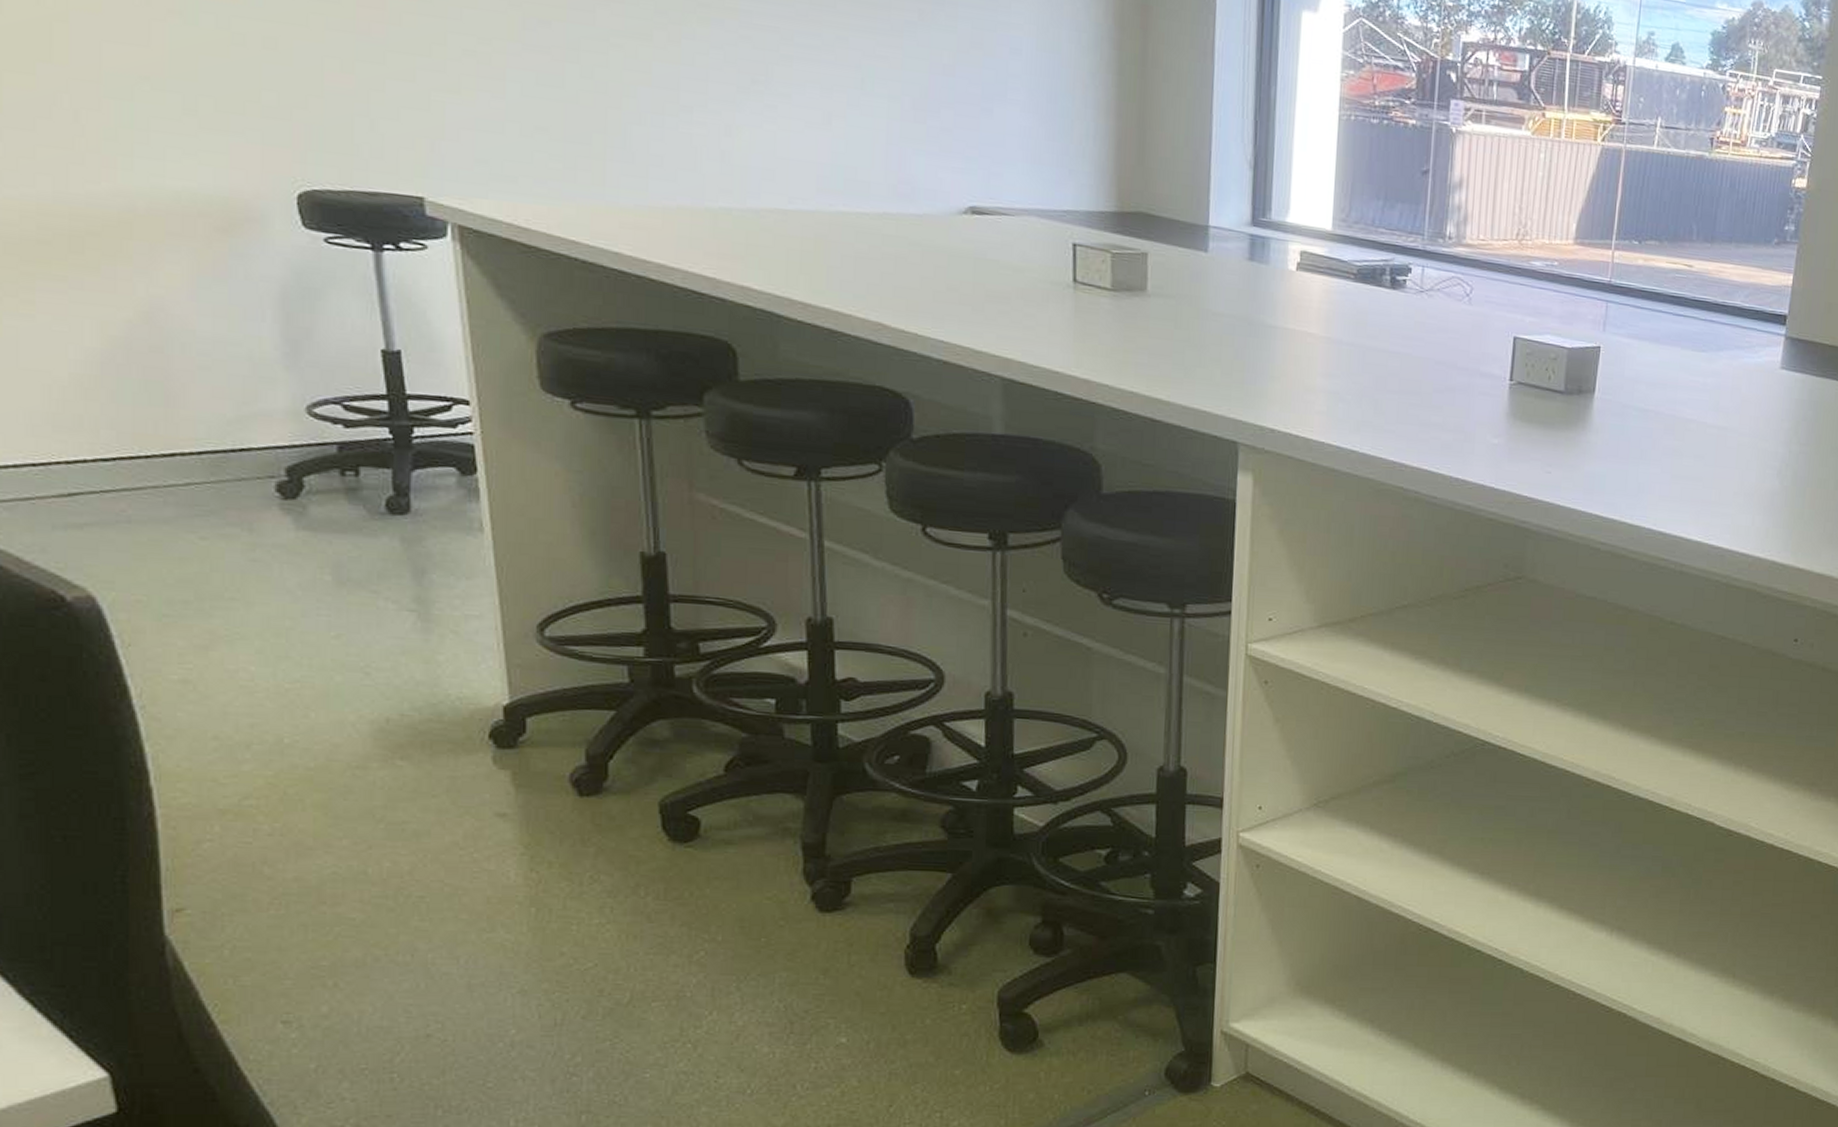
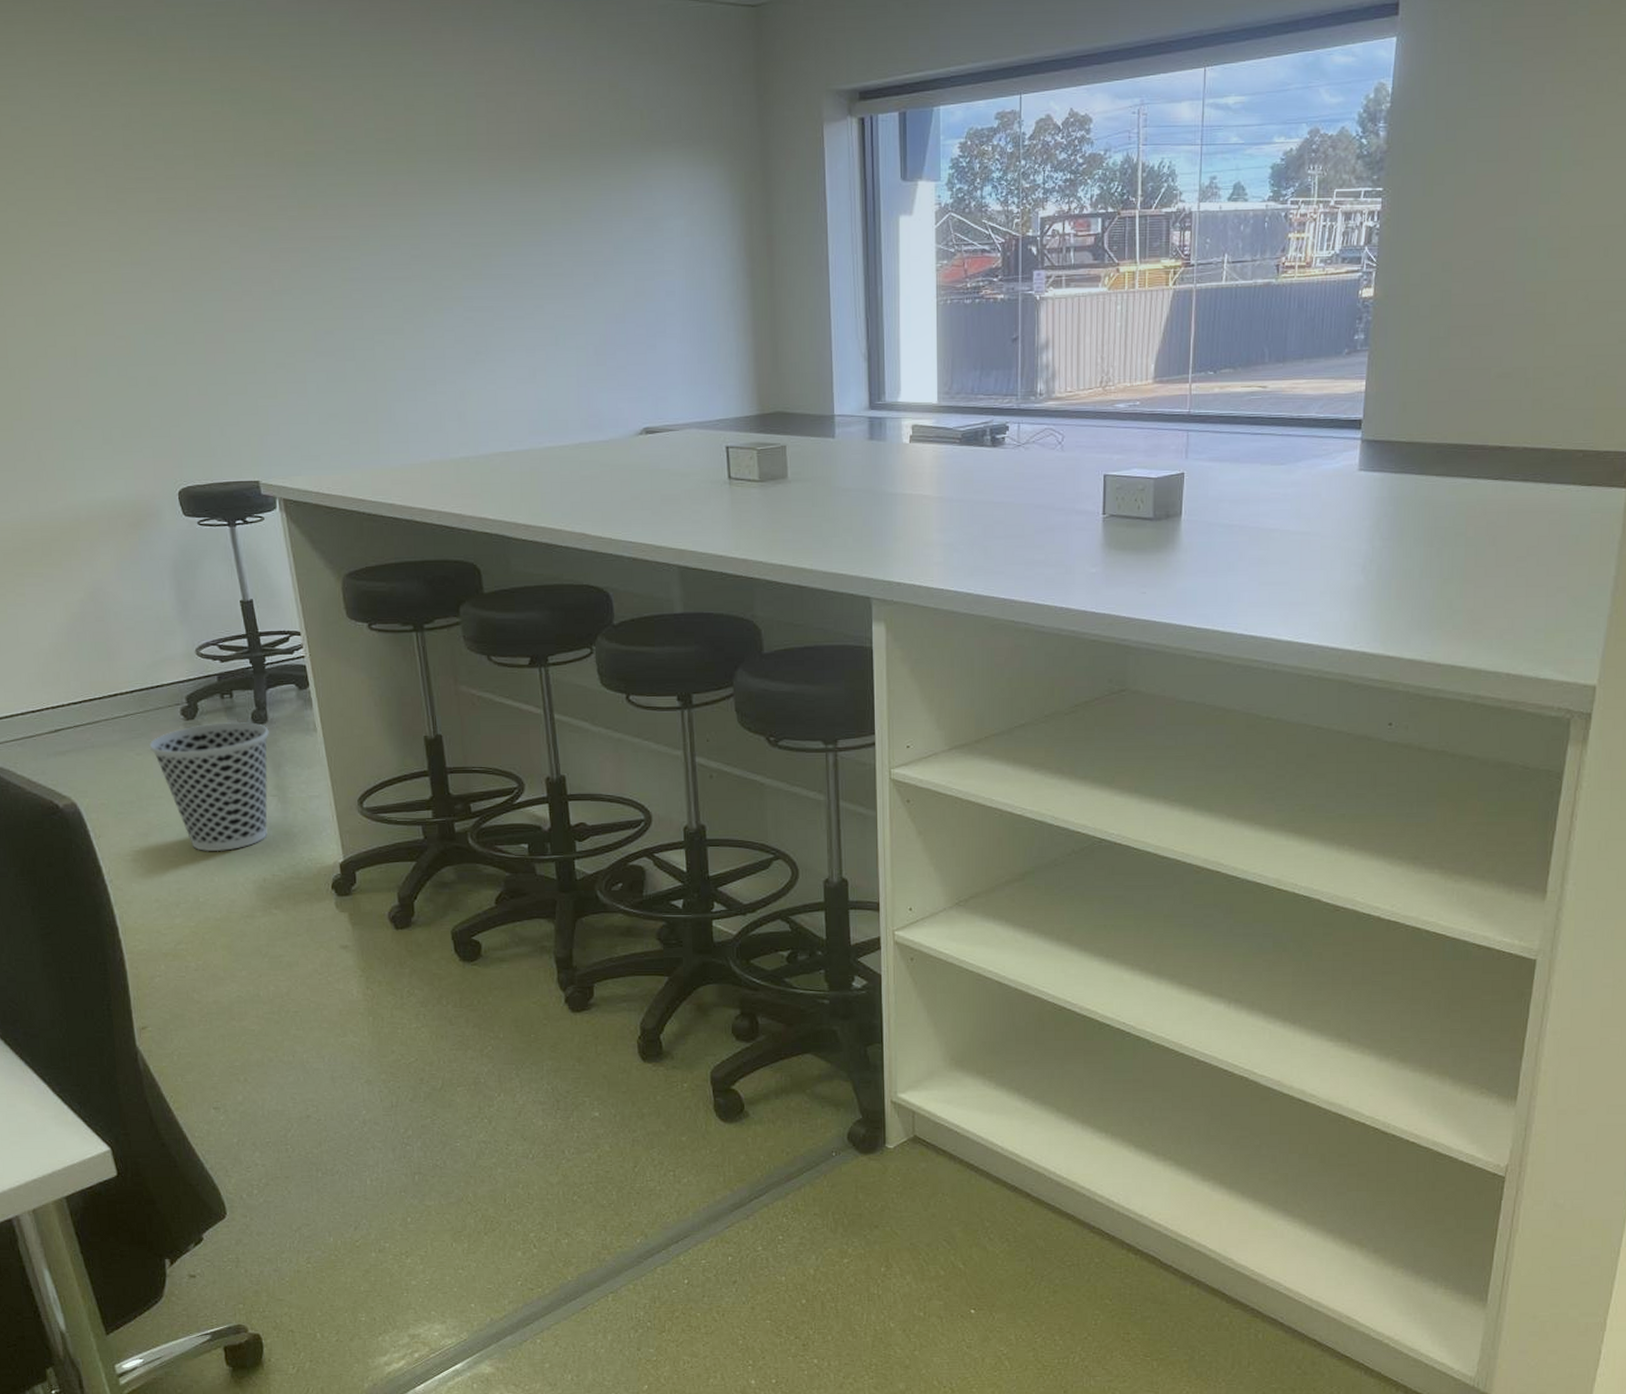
wastebasket: none [221,507,411,679] -> present [149,721,269,852]

